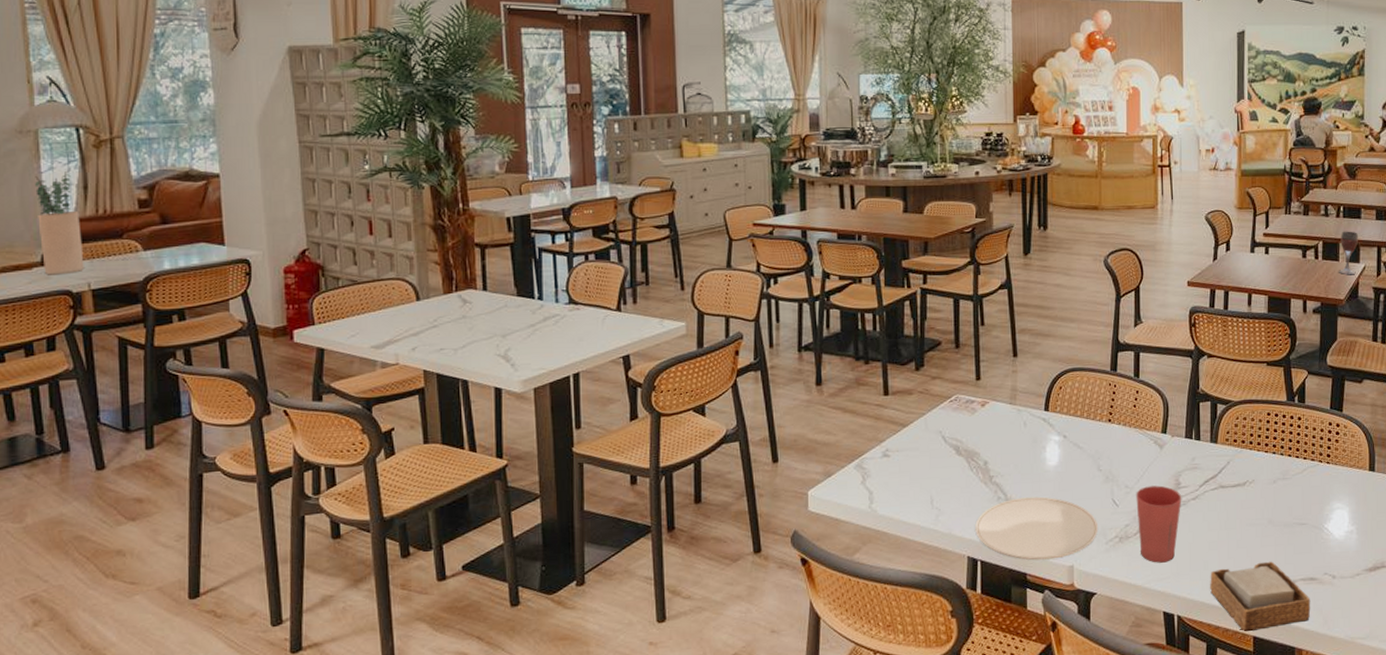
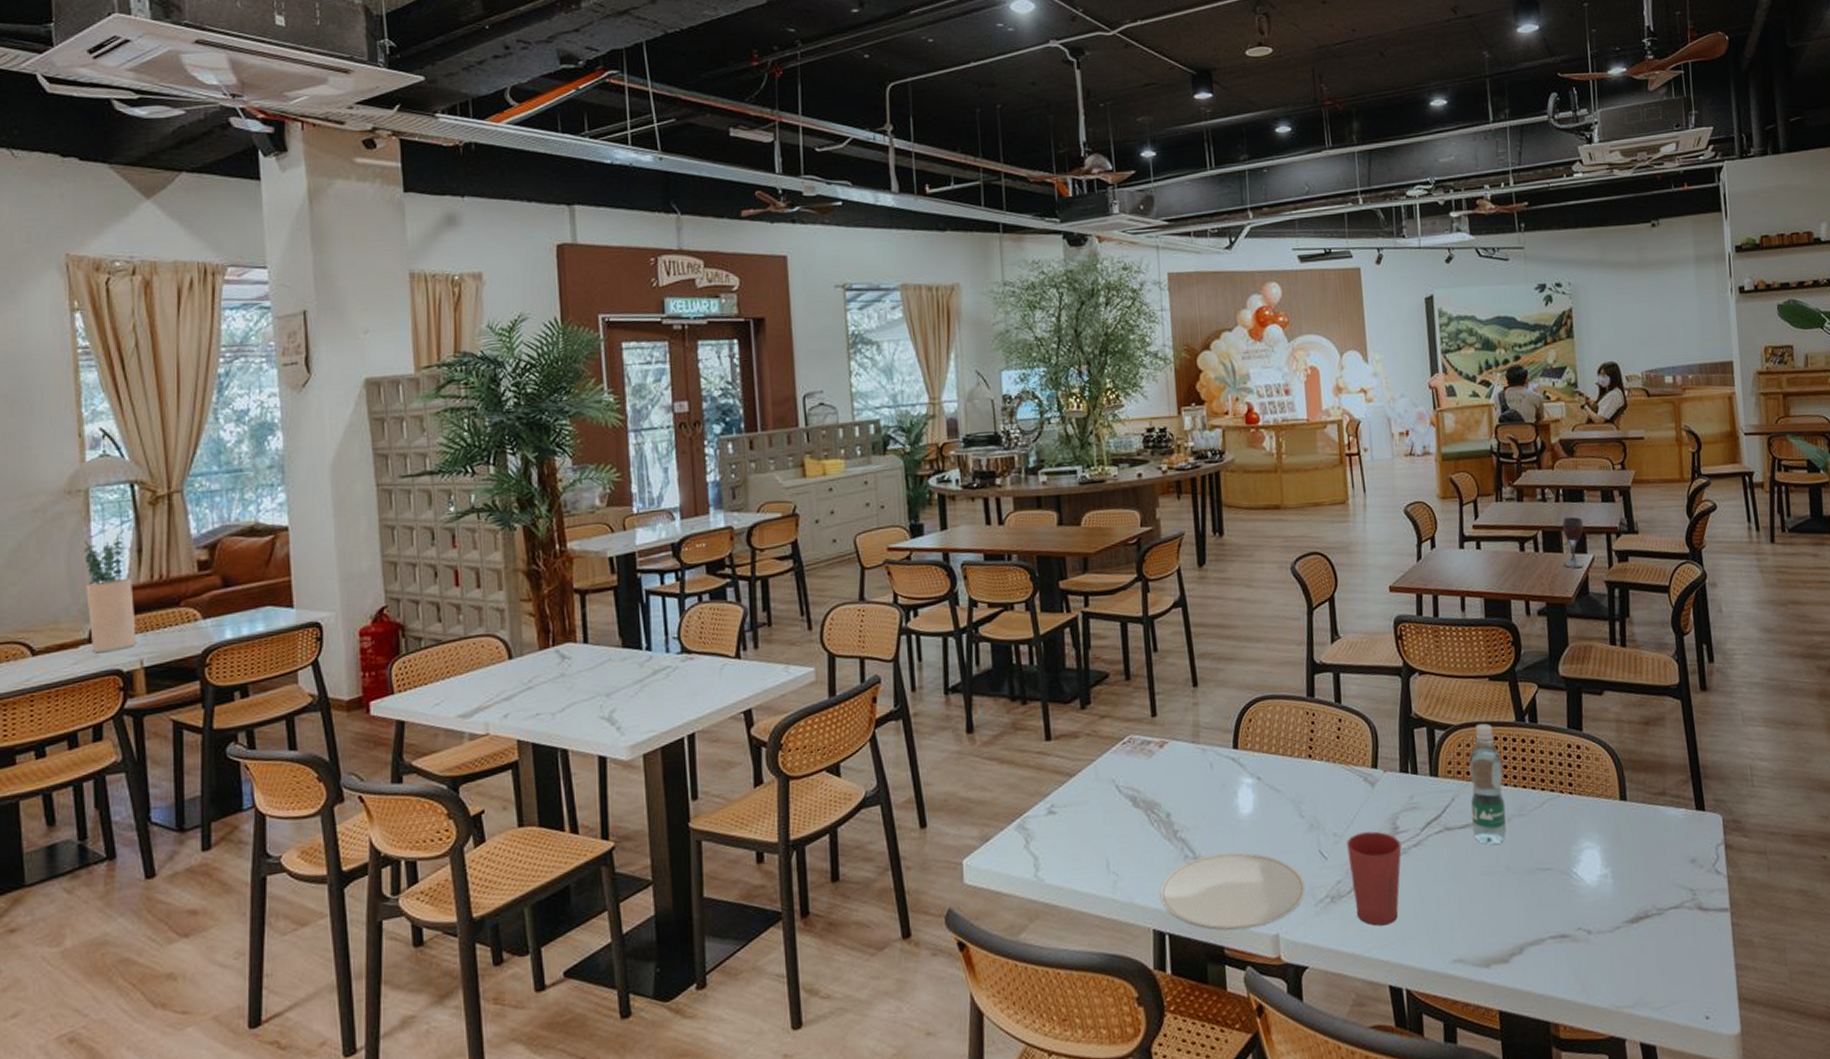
napkin holder: present [1210,561,1311,632] -> none [1441,916,1565,1006]
bottle: none [1243,401,1273,502] -> present [1468,724,1507,845]

